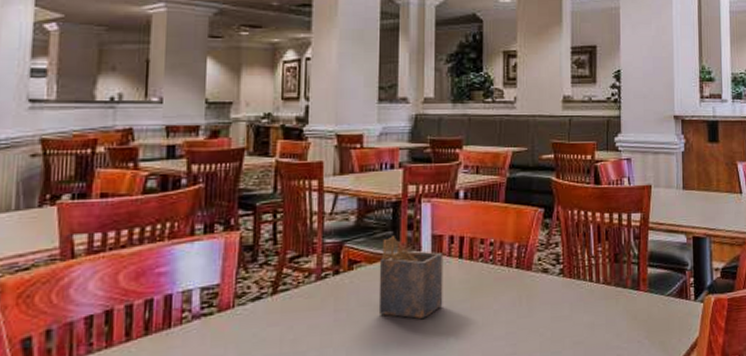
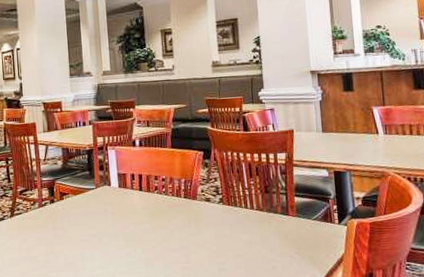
napkin holder: present [378,236,444,319] -> none [81,175,131,235]

